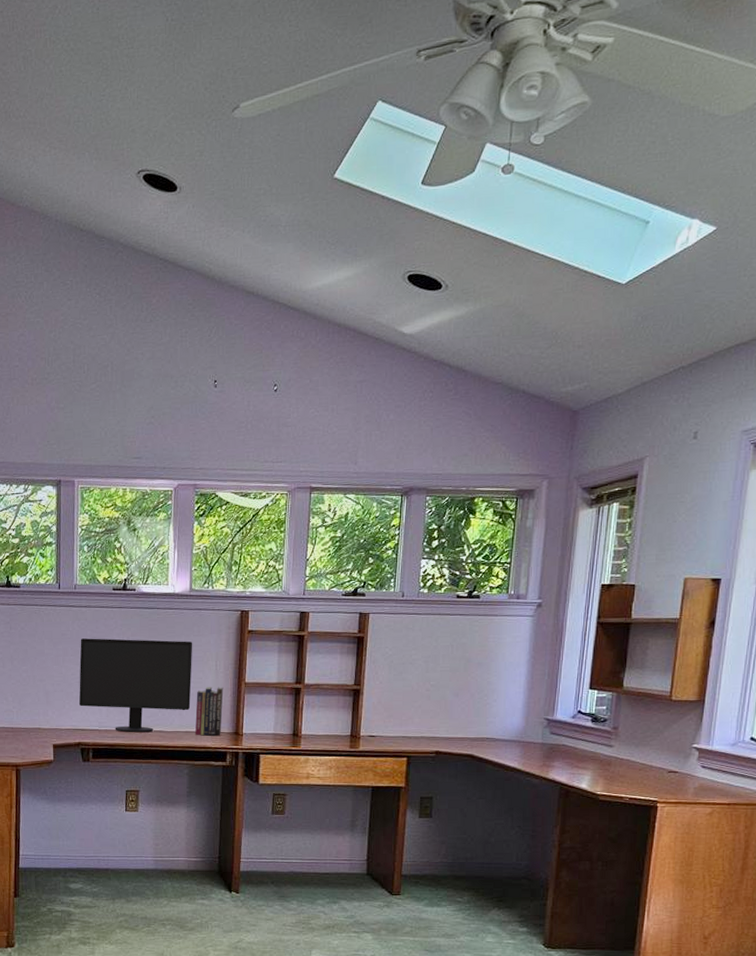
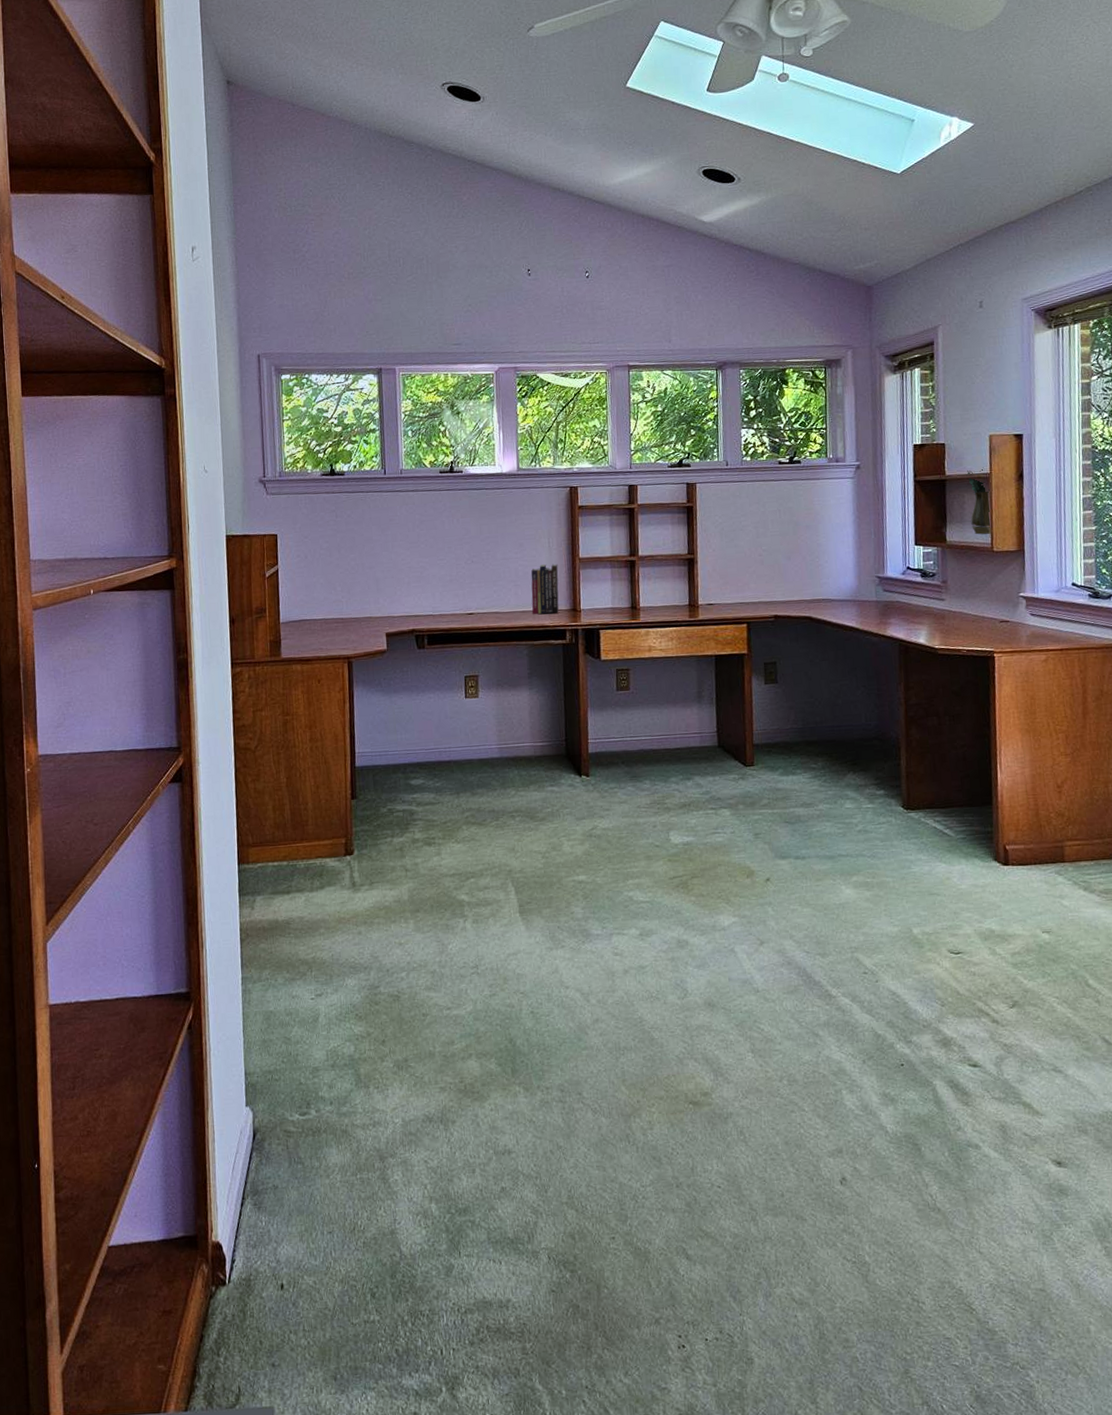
computer monitor: present [78,638,193,733] -> none [409,519,526,617]
vase: none [651,612,677,683] -> present [966,467,993,535]

